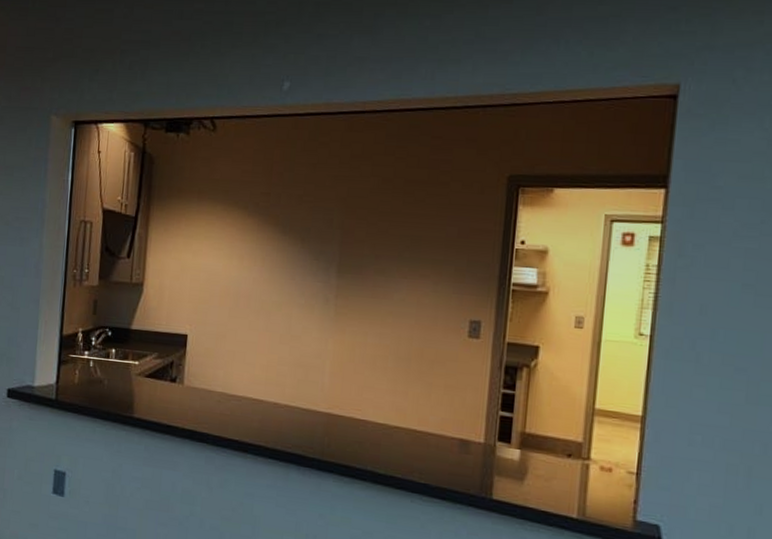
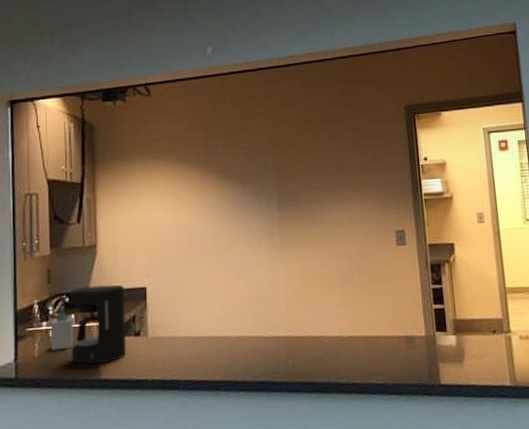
soap bottle: none [90,338,114,382] -> present [50,305,74,351]
coffee maker: none [108,323,166,403] -> present [71,284,126,364]

